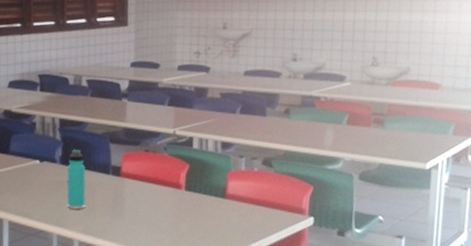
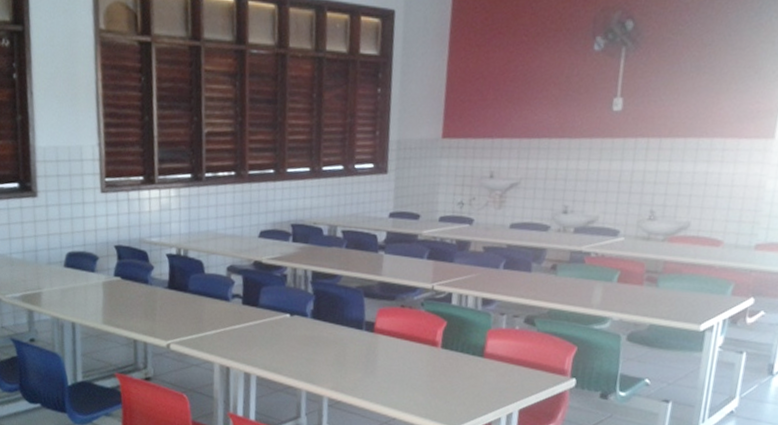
thermos bottle: present [66,148,86,210] -> none [317,302,338,366]

